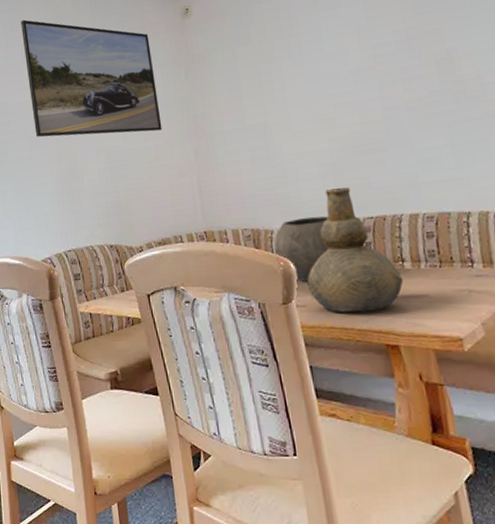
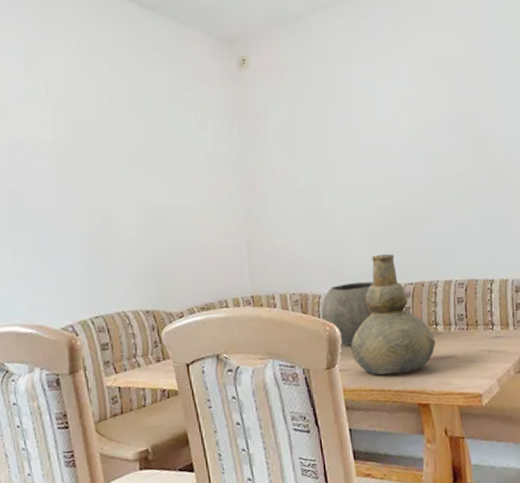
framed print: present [21,19,163,137] -> none [46,46,211,188]

